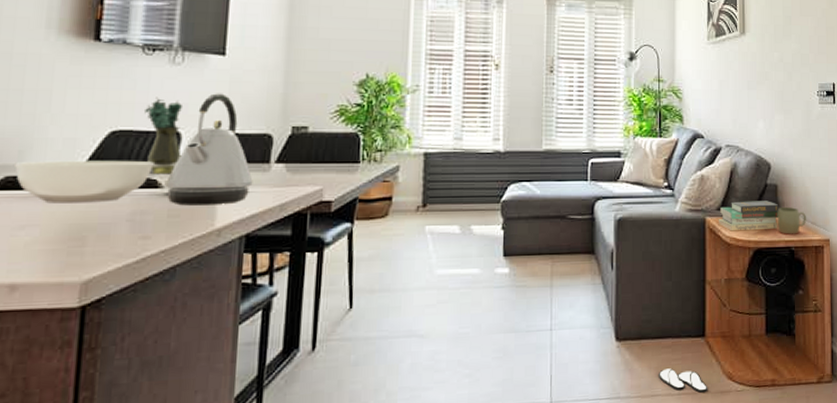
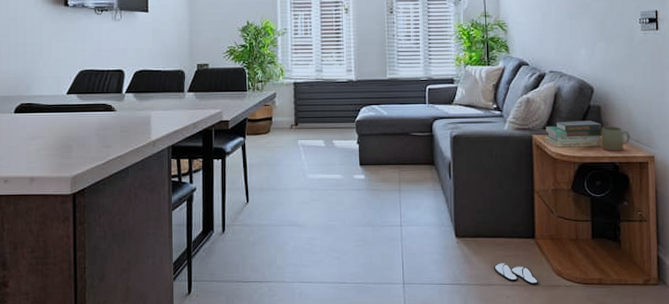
bowl: present [14,160,154,204] -> none [25,91,109,122]
vase: present [144,97,184,175] -> none [100,45,126,102]
kettle: present [164,93,253,206] -> none [116,41,174,124]

